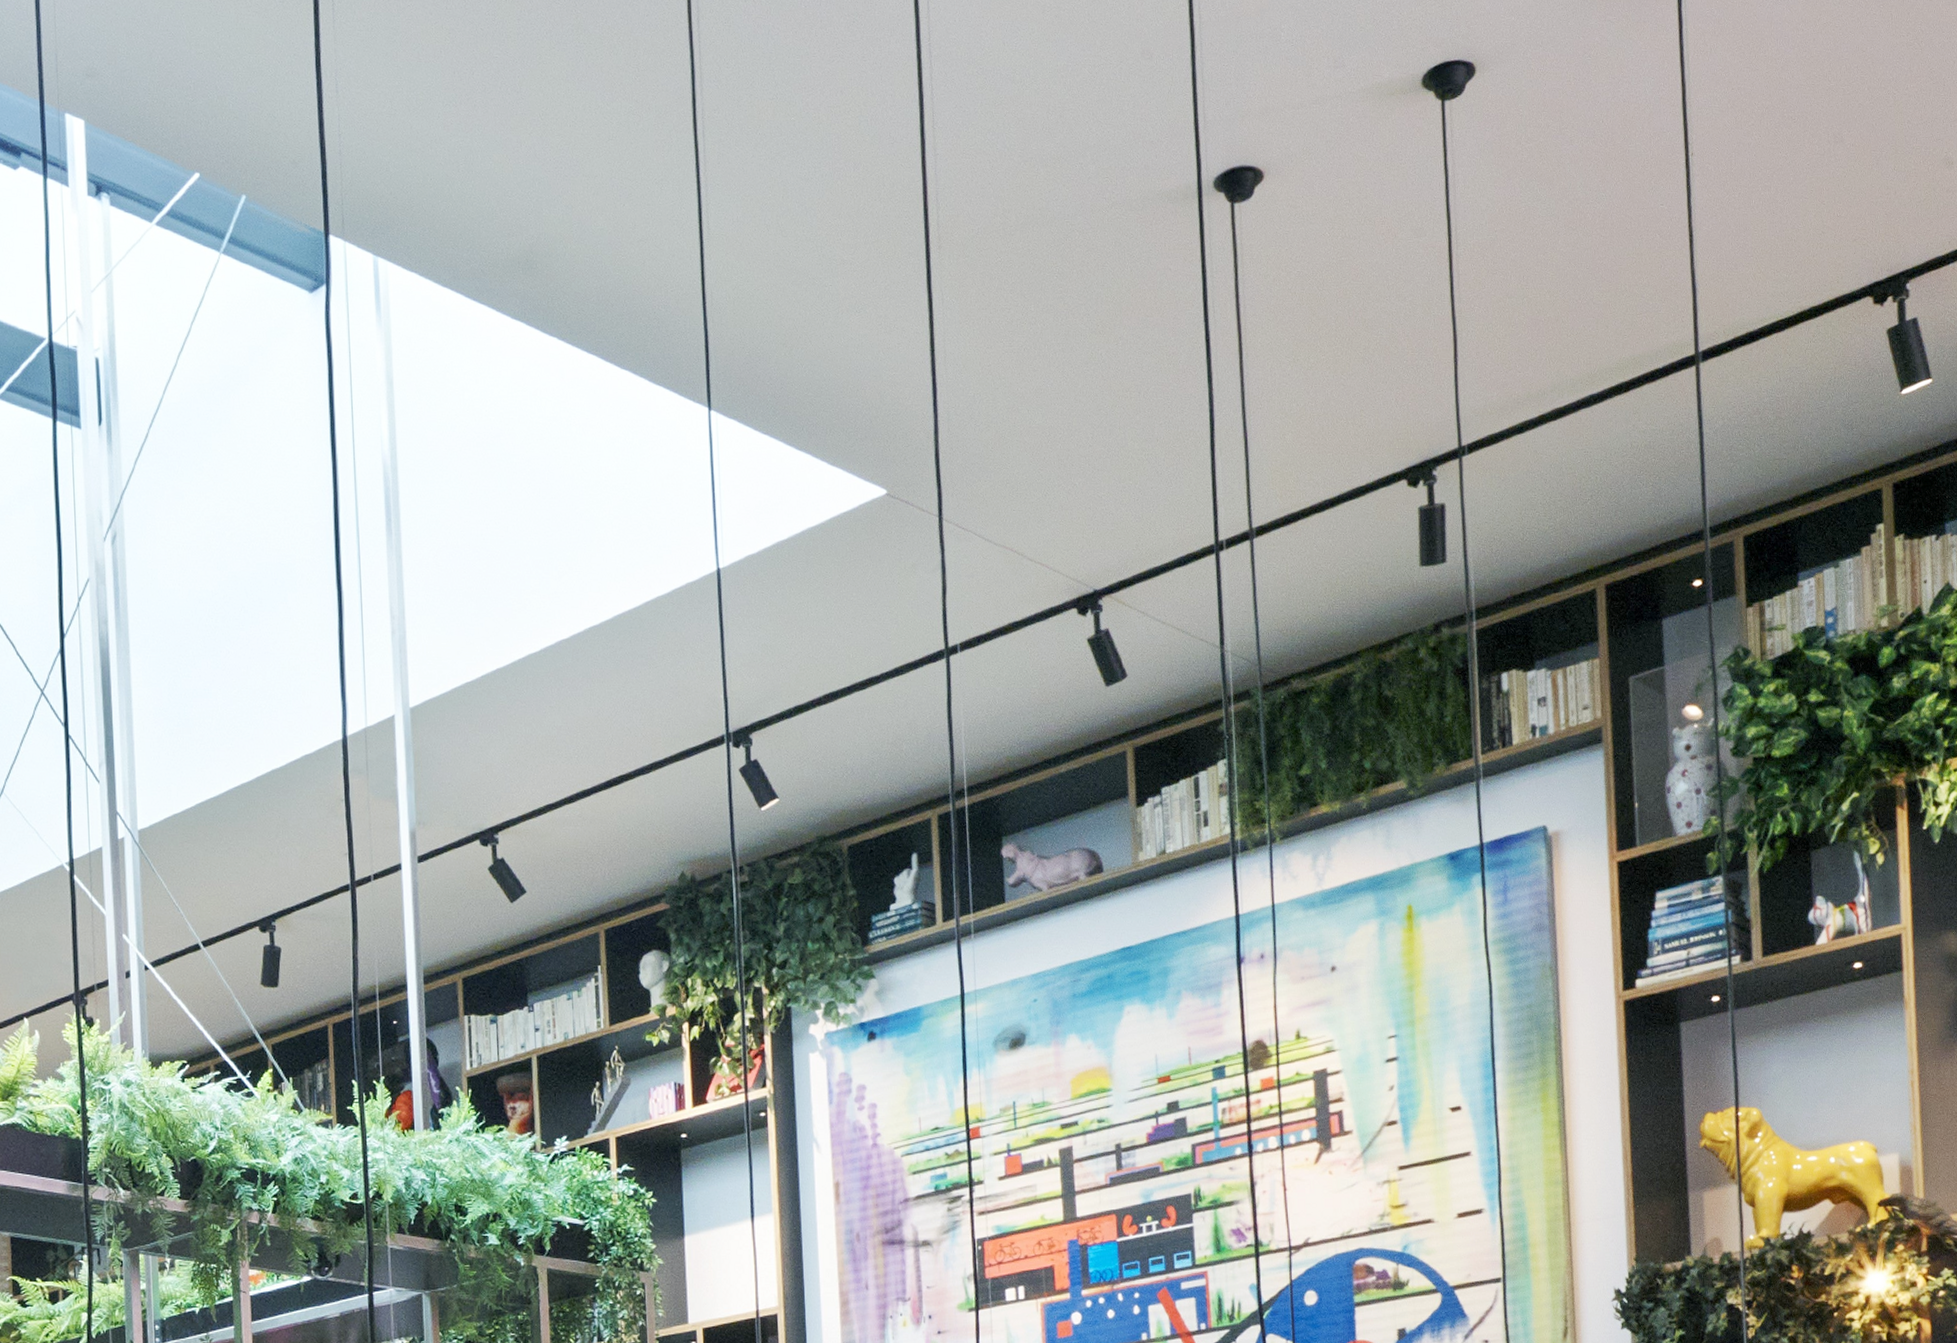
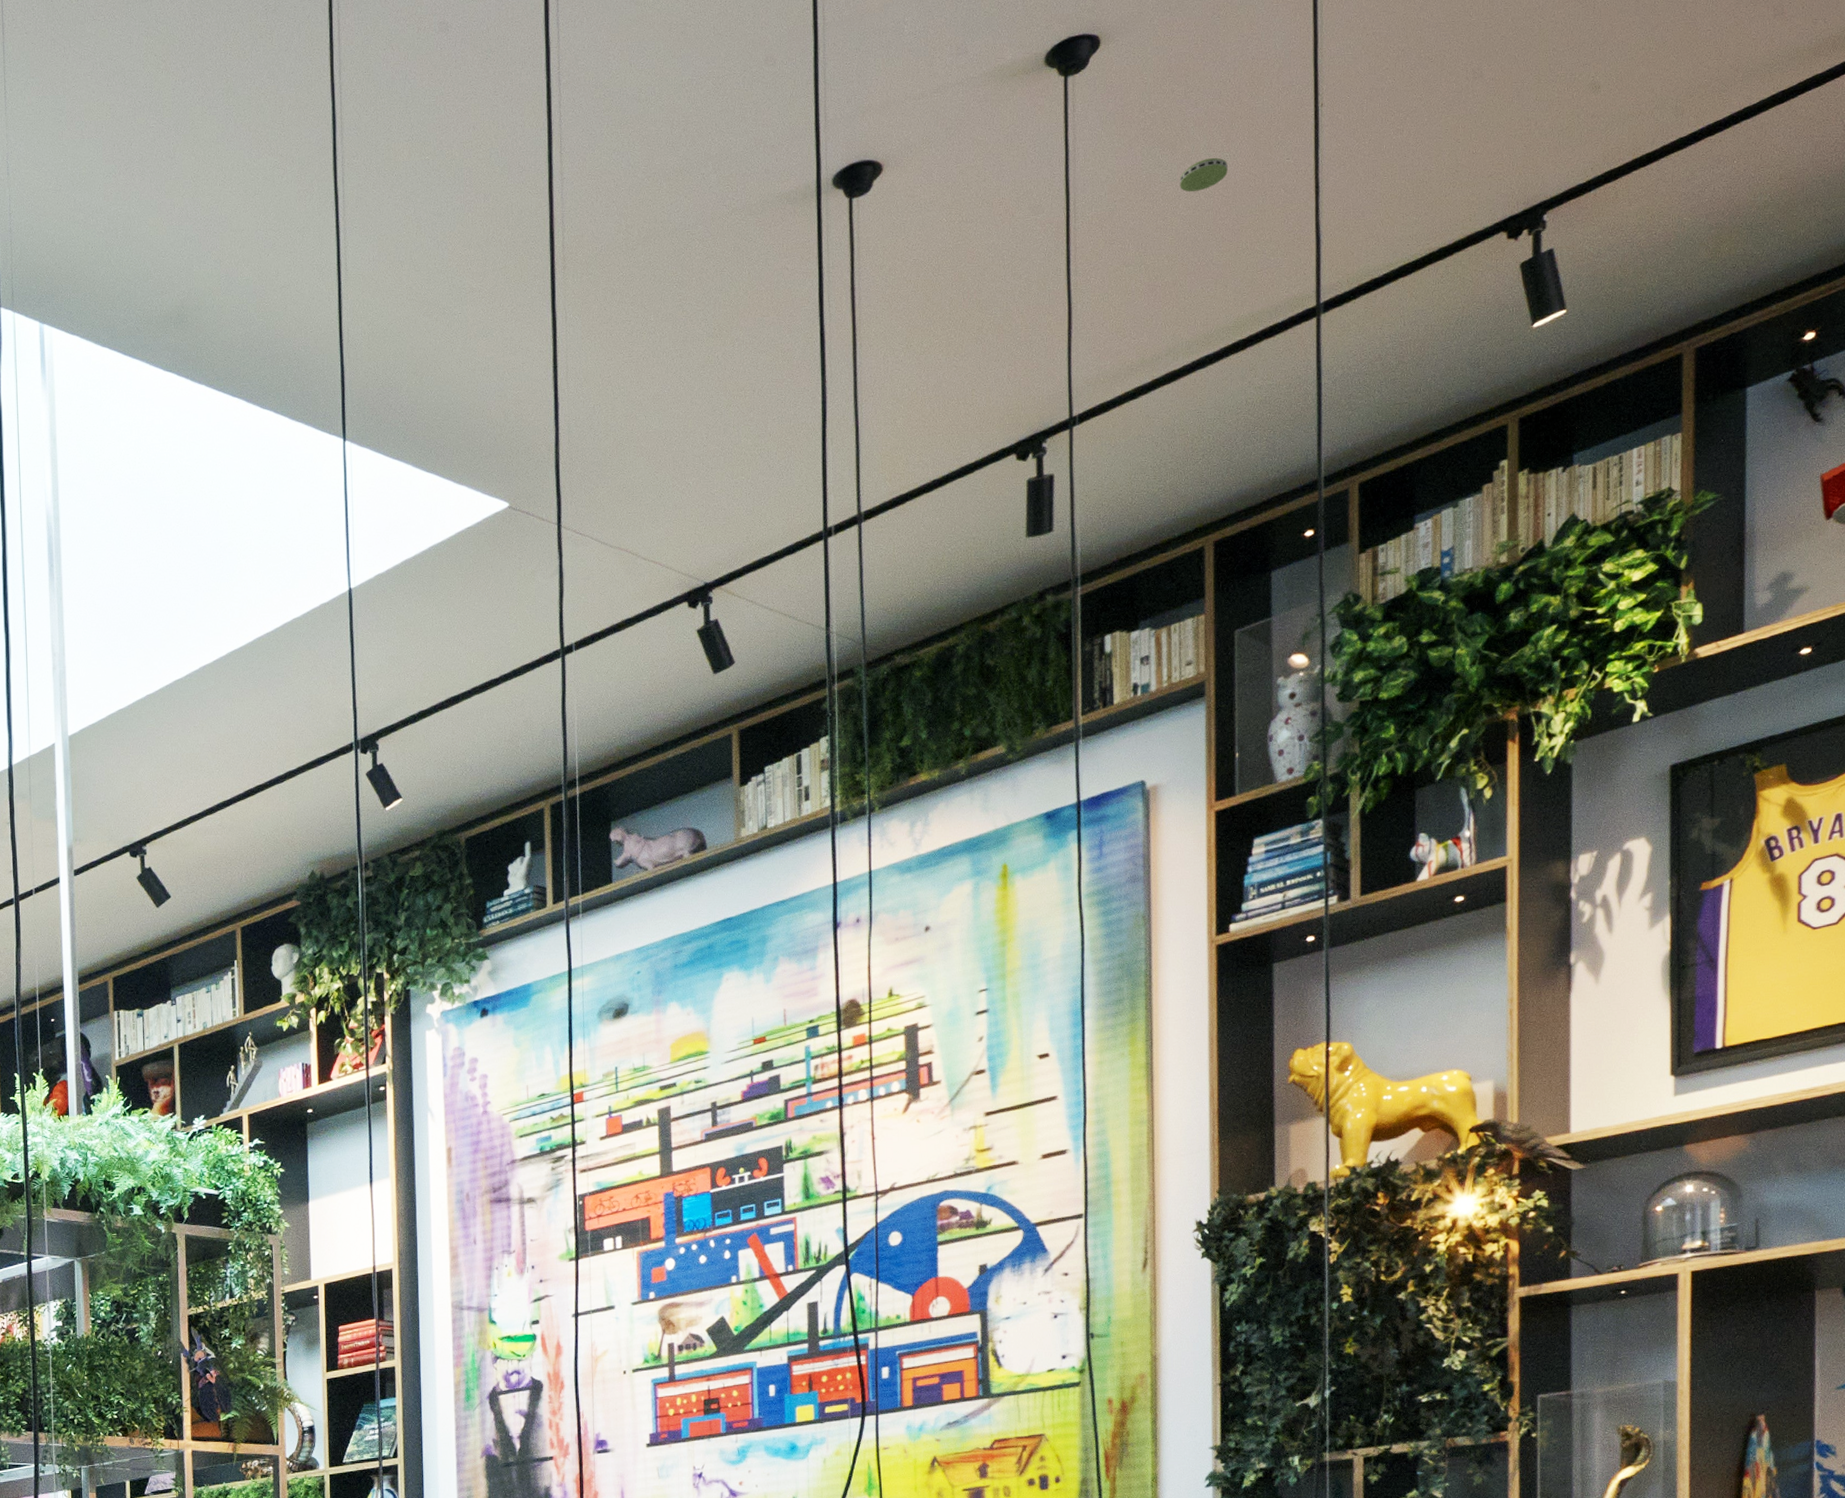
smoke detector: none [1558,196,1604,229] -> present [1179,157,1228,192]

